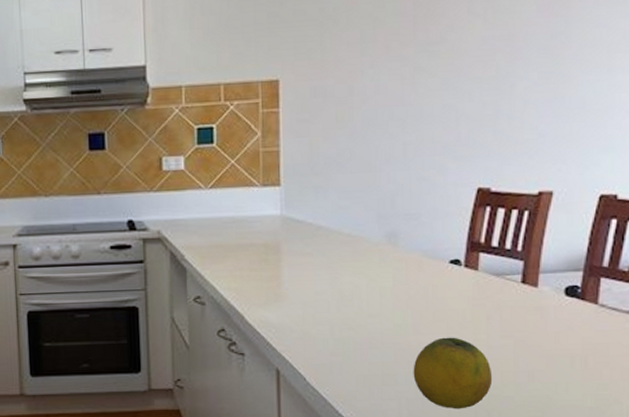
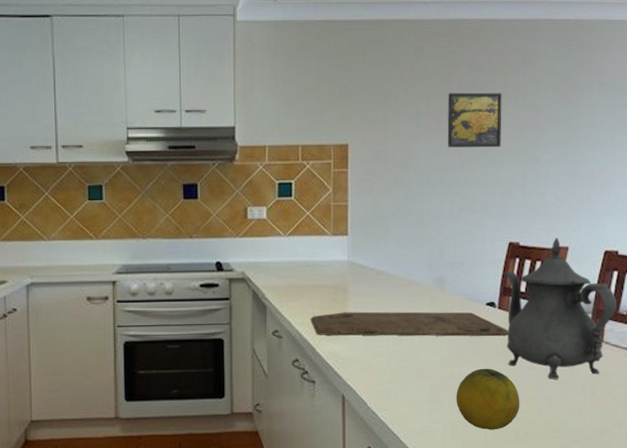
cutting board: none [237,272,478,301] -> present [310,311,509,337]
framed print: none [399,9,468,78] -> present [447,92,502,148]
teapot: none [471,181,616,350] -> present [504,238,617,379]

